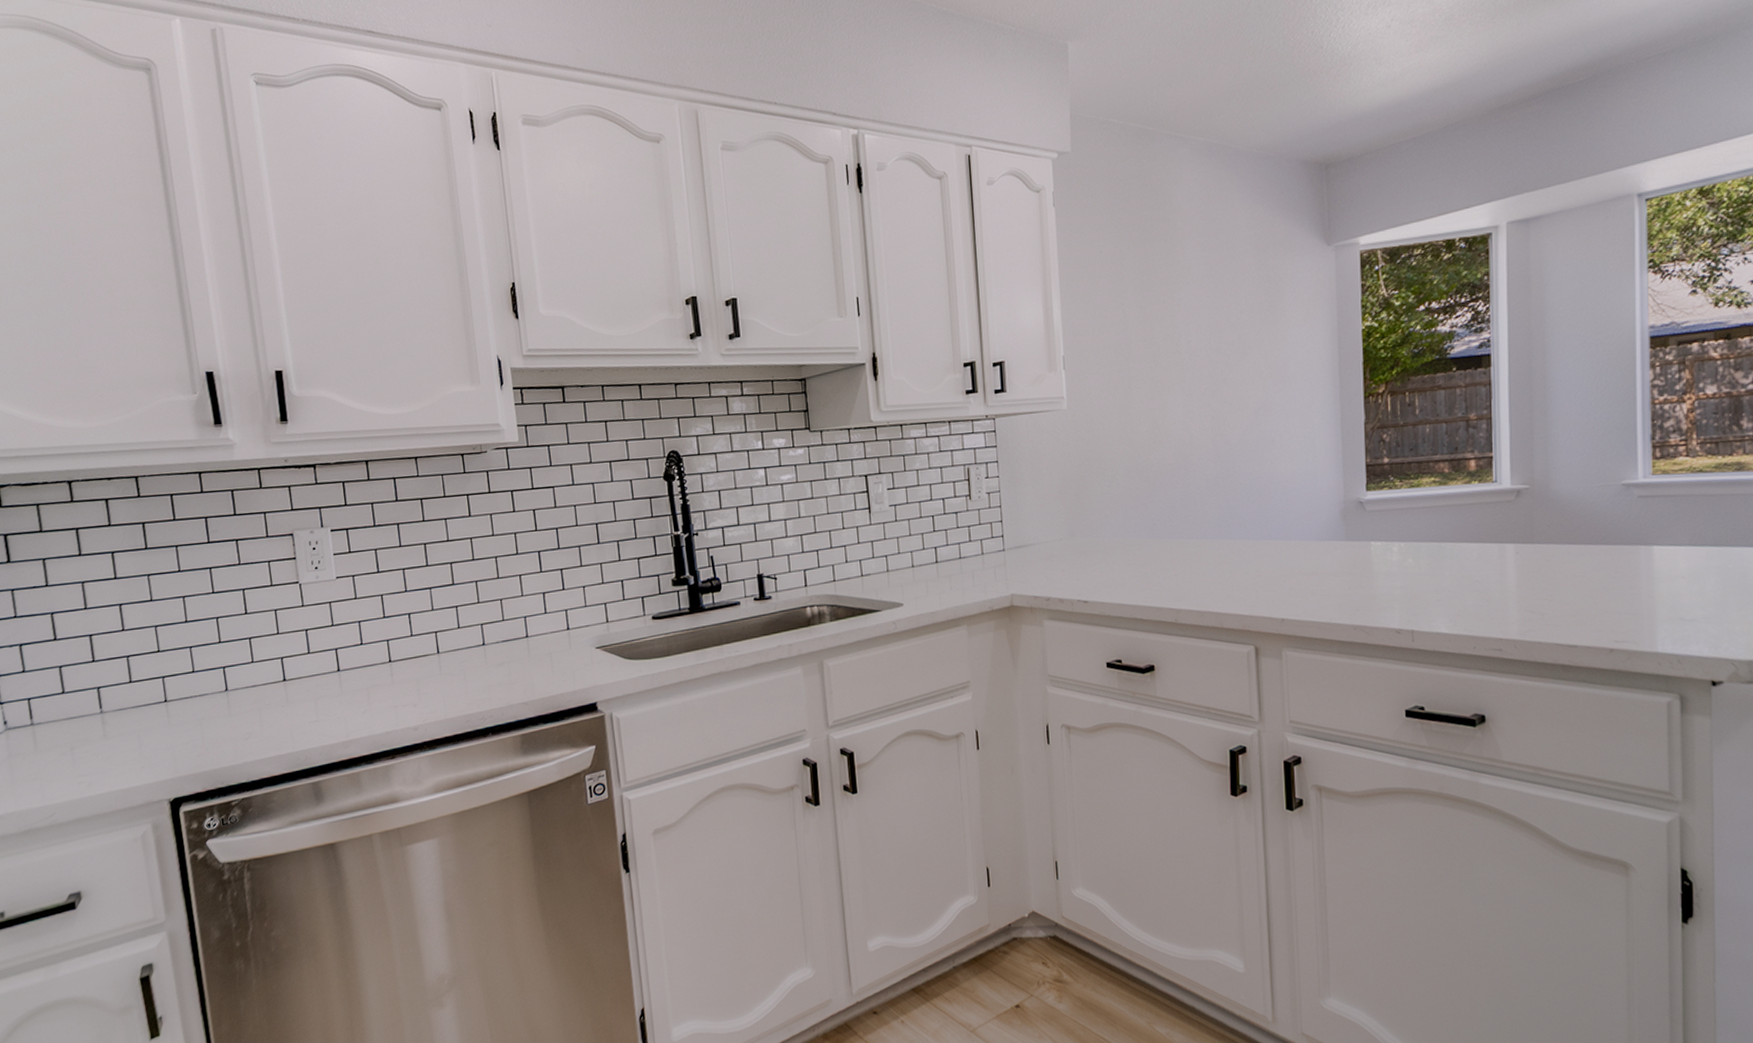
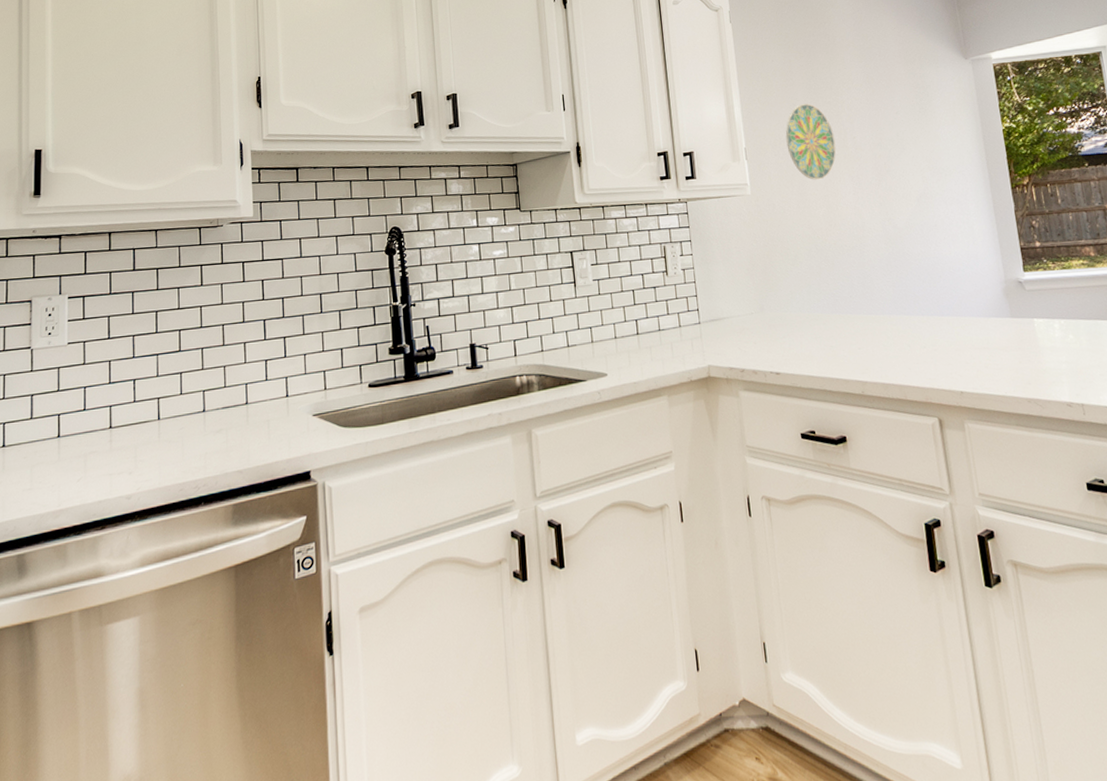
decorative plate: none [1110,303,1168,392] -> present [785,104,837,180]

